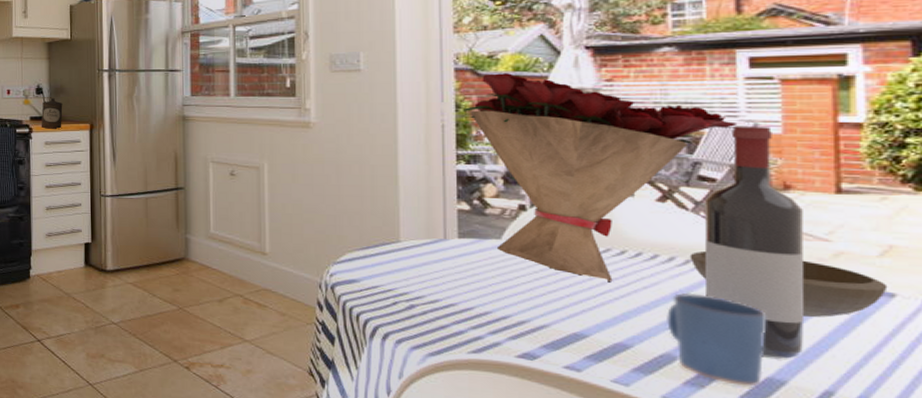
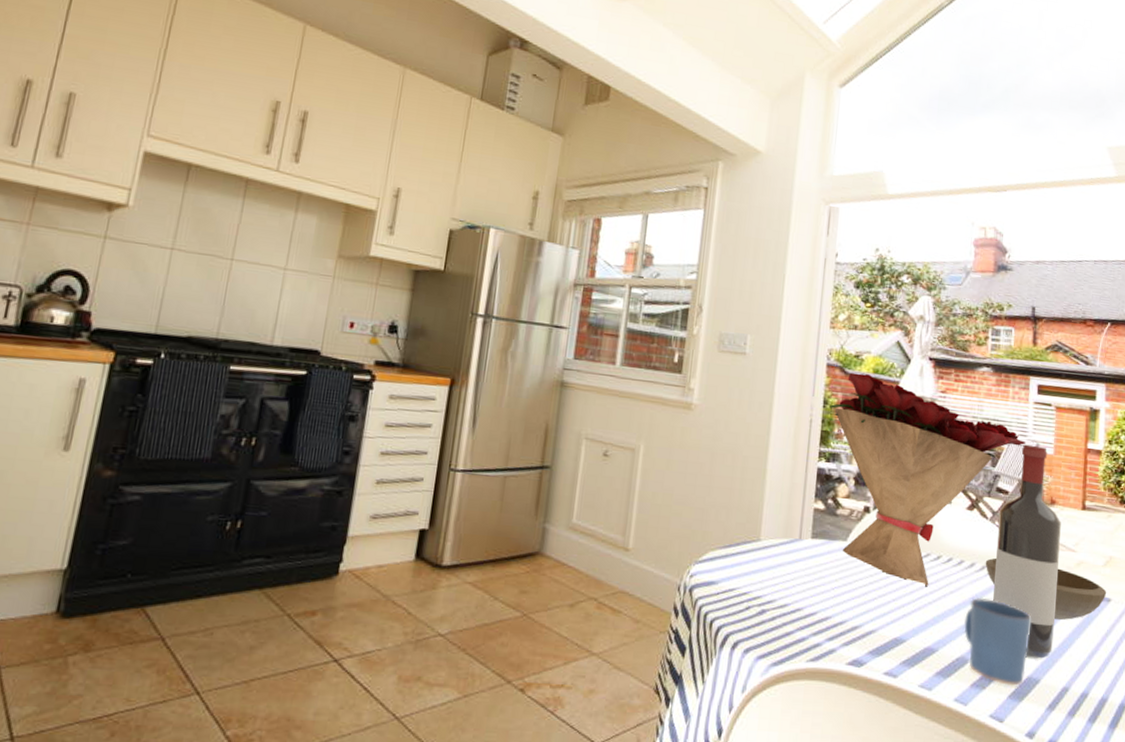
canister: present [41,98,63,129] -> none [389,340,421,381]

